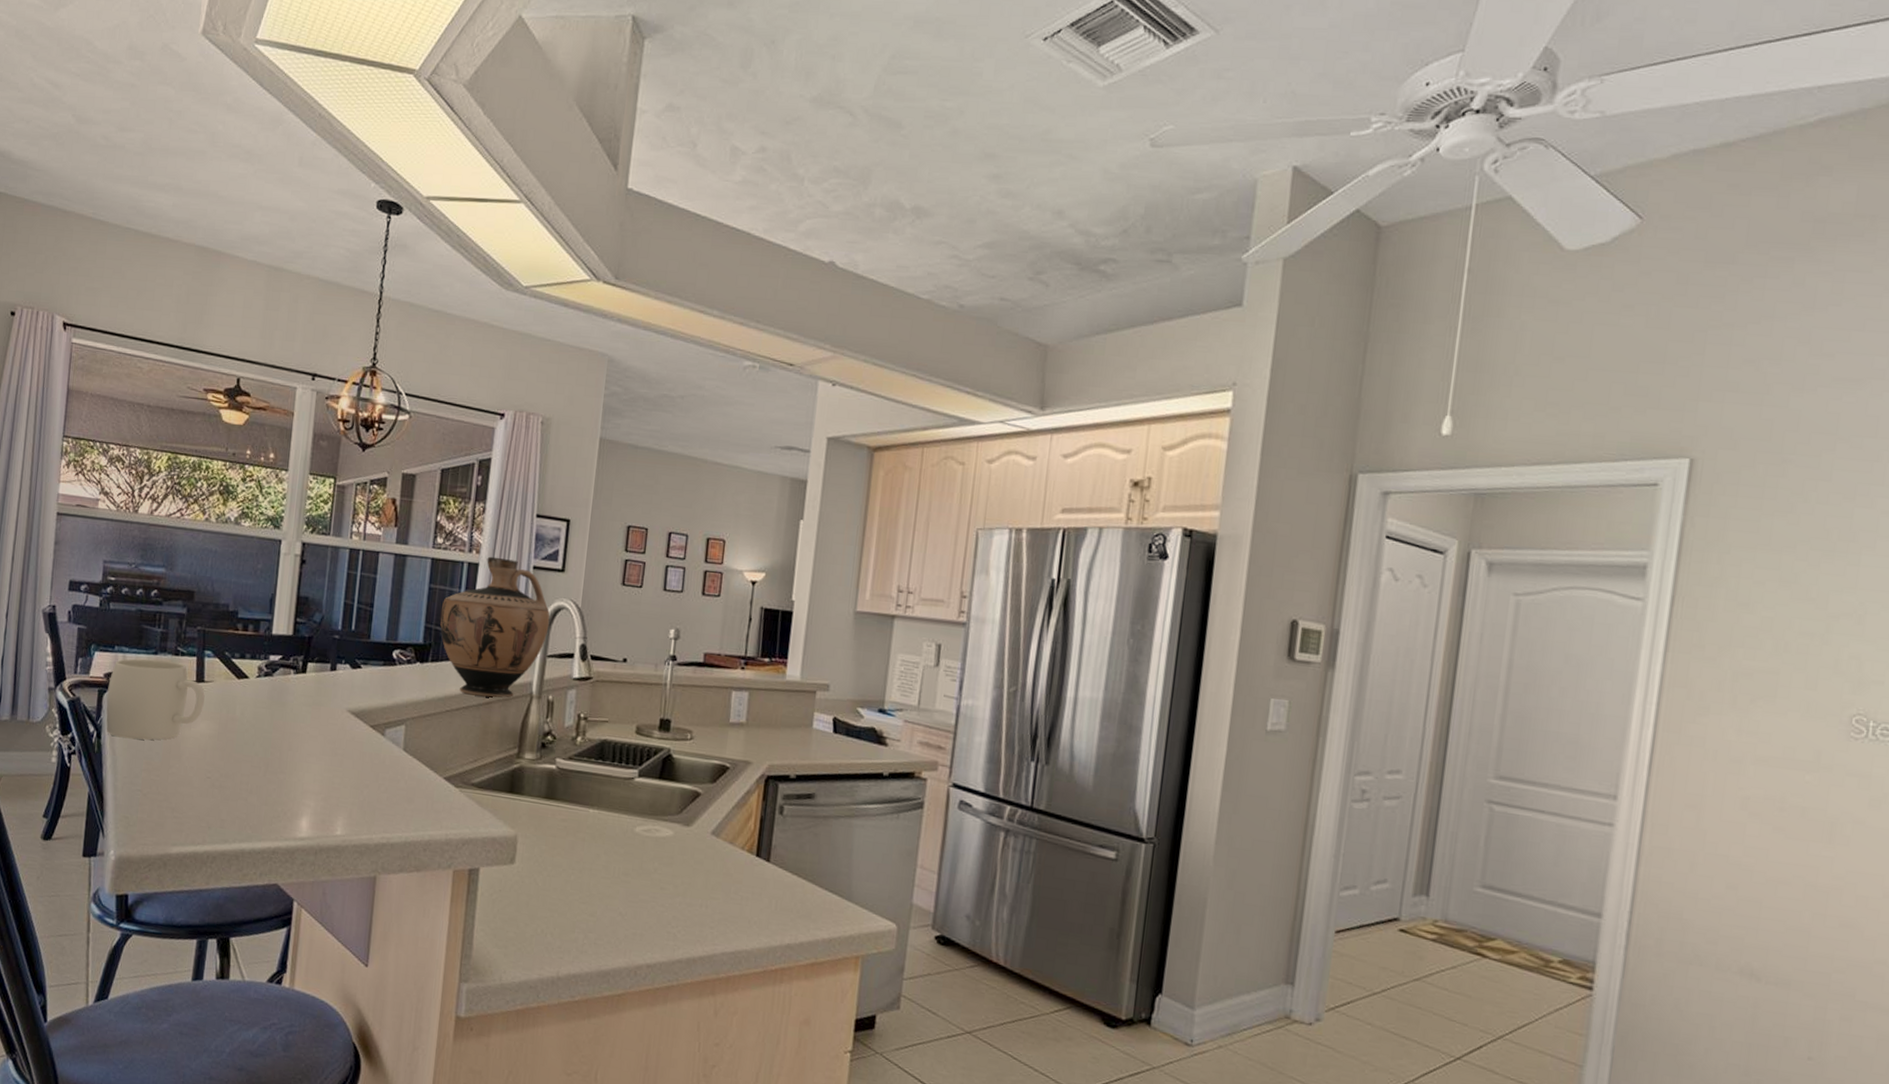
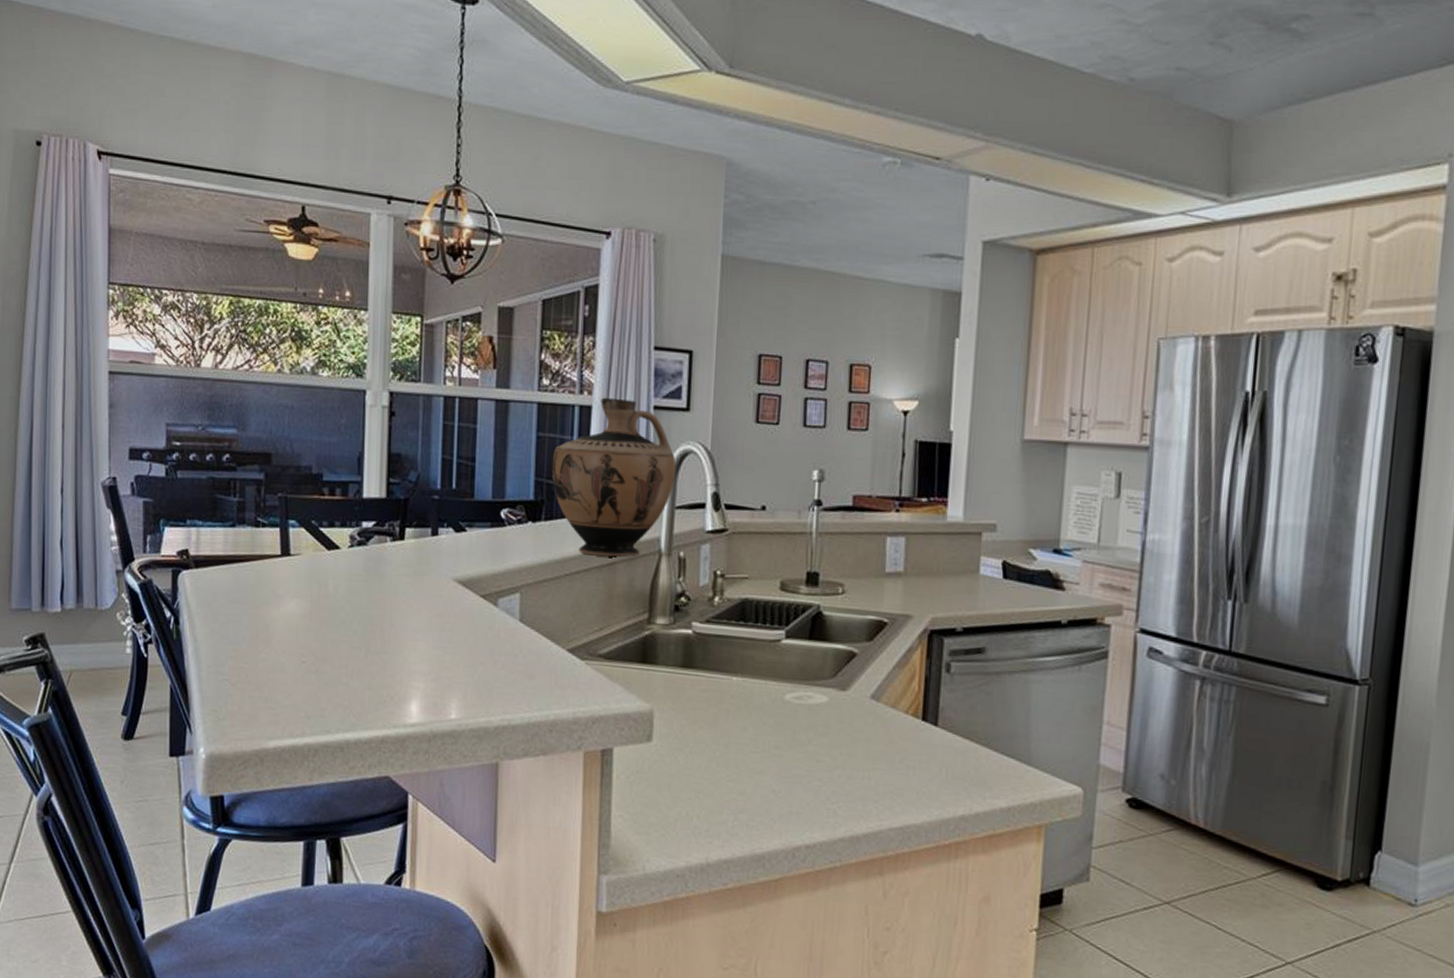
mug: present [106,658,205,740] -> none [182,532,292,624]

